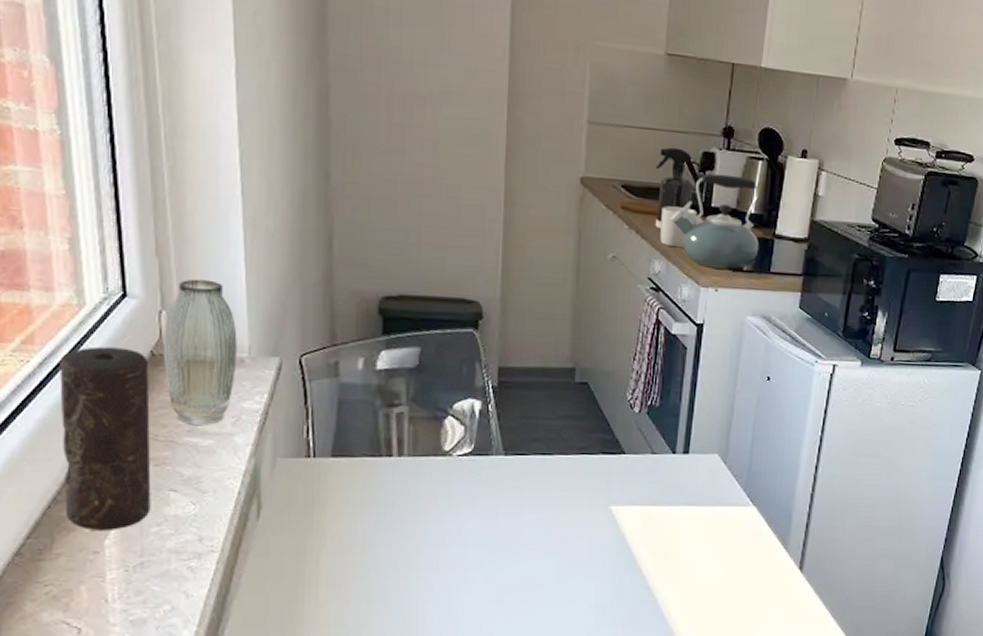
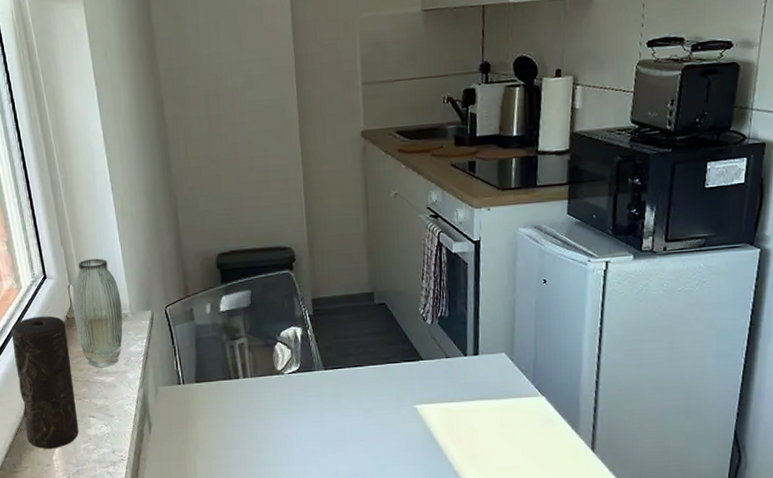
spray bottle: present [655,147,693,229] -> none [423,90,459,164]
mug: present [660,206,698,248] -> none [433,141,465,178]
kettle: present [670,173,760,271] -> none [441,105,524,191]

